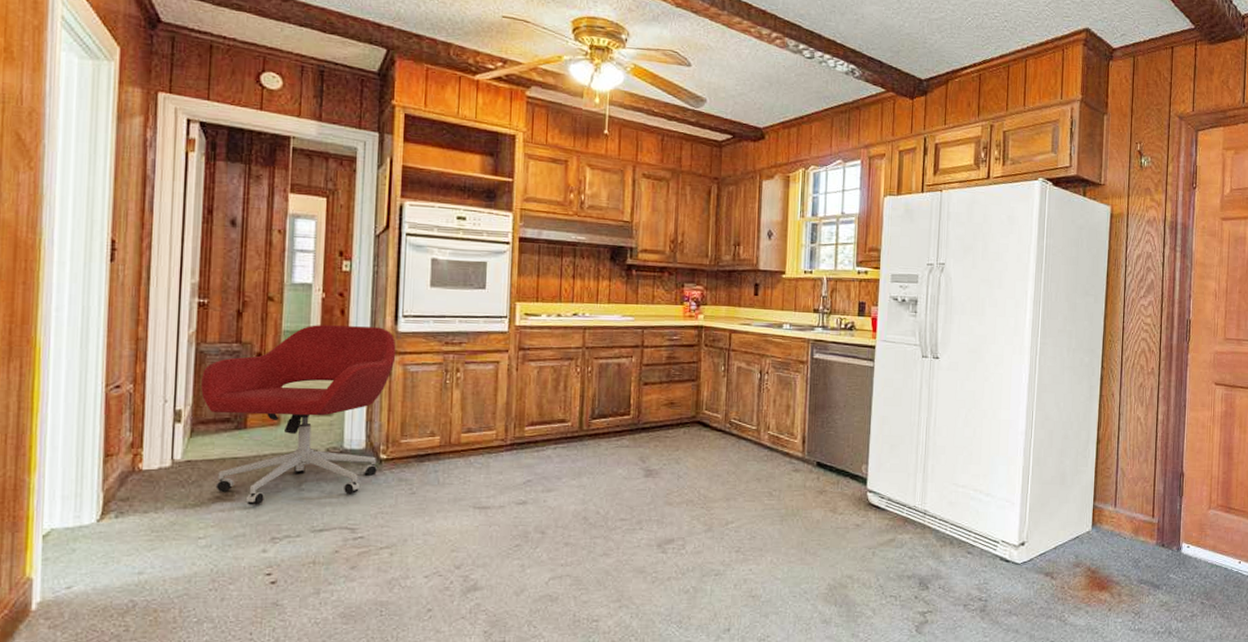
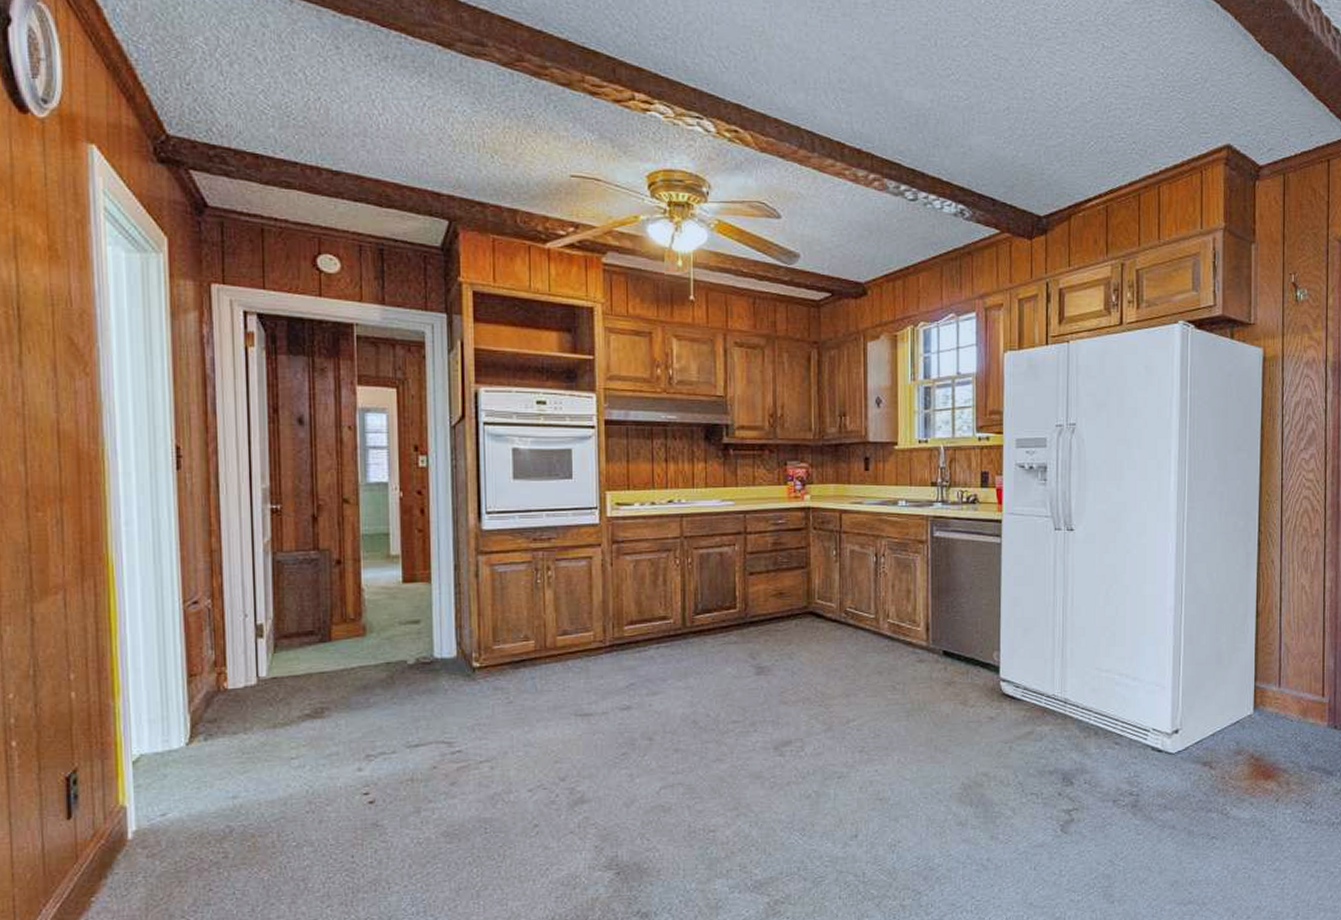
office chair: present [201,325,396,505] -> none [281,526,482,722]

